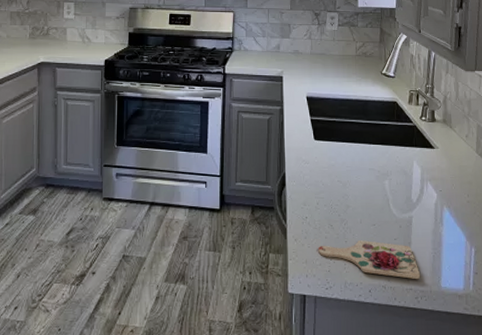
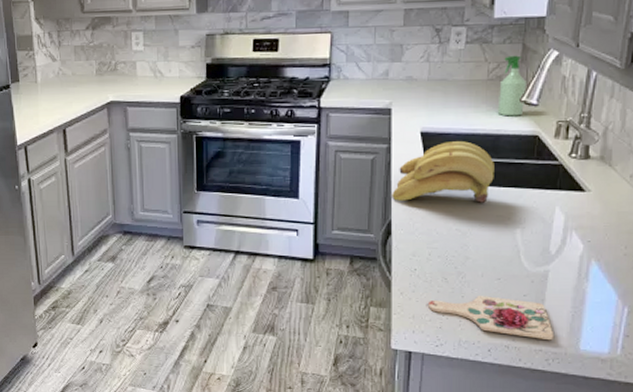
banana bunch: none [285,105,365,158] -> present [392,141,494,203]
spray bottle: none [364,37,385,86] -> present [497,55,526,117]

